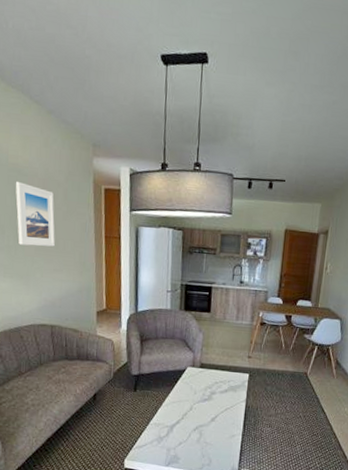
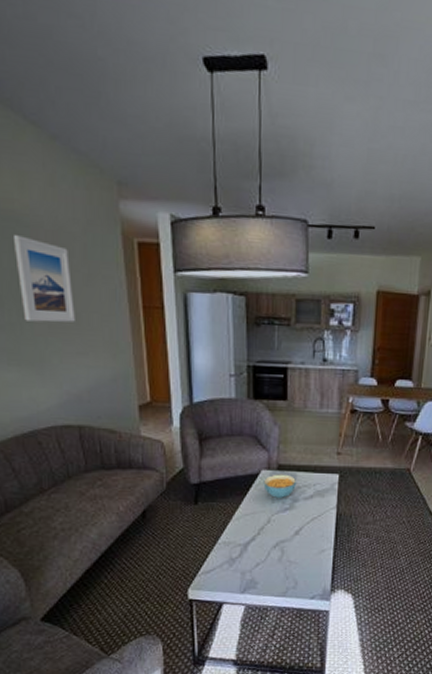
cereal bowl: none [188,371,215,391] -> present [263,474,297,498]

